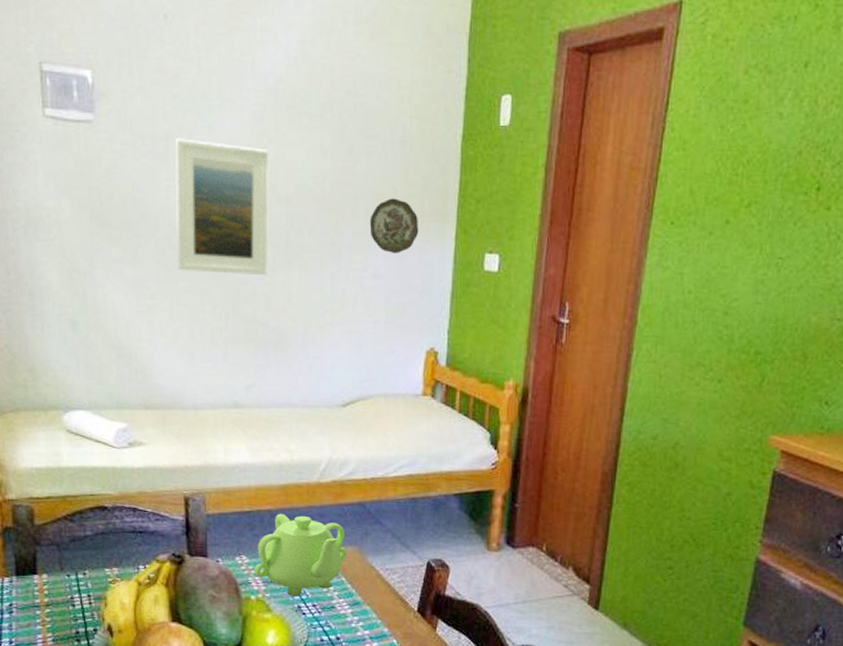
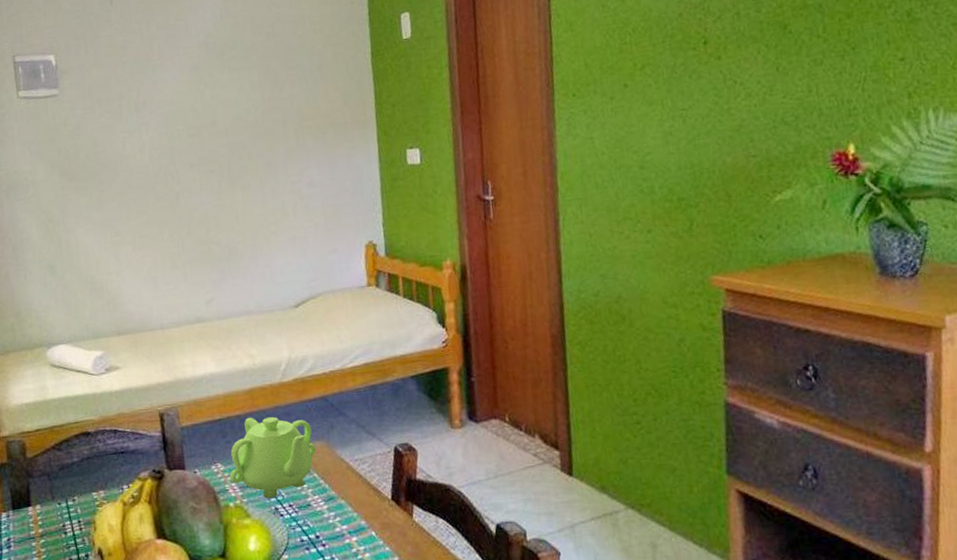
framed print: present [175,138,269,276] -> none [127,93,215,208]
decorative plate: present [369,198,419,254] -> none [299,115,345,164]

